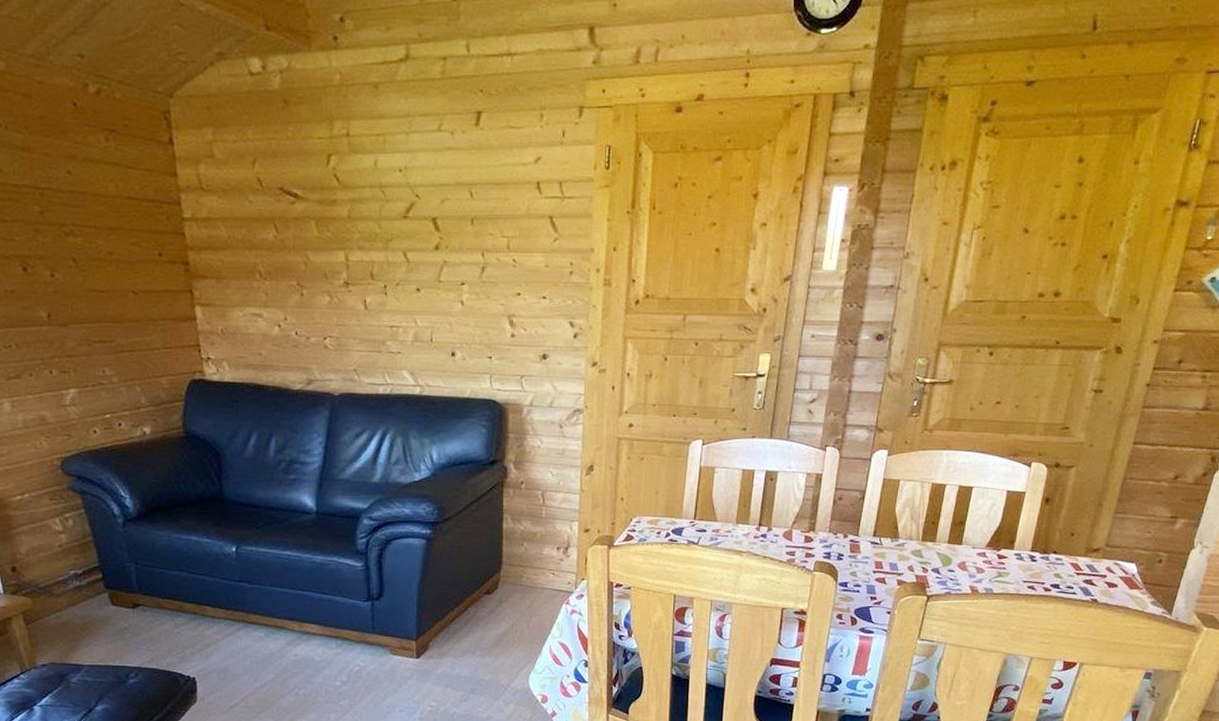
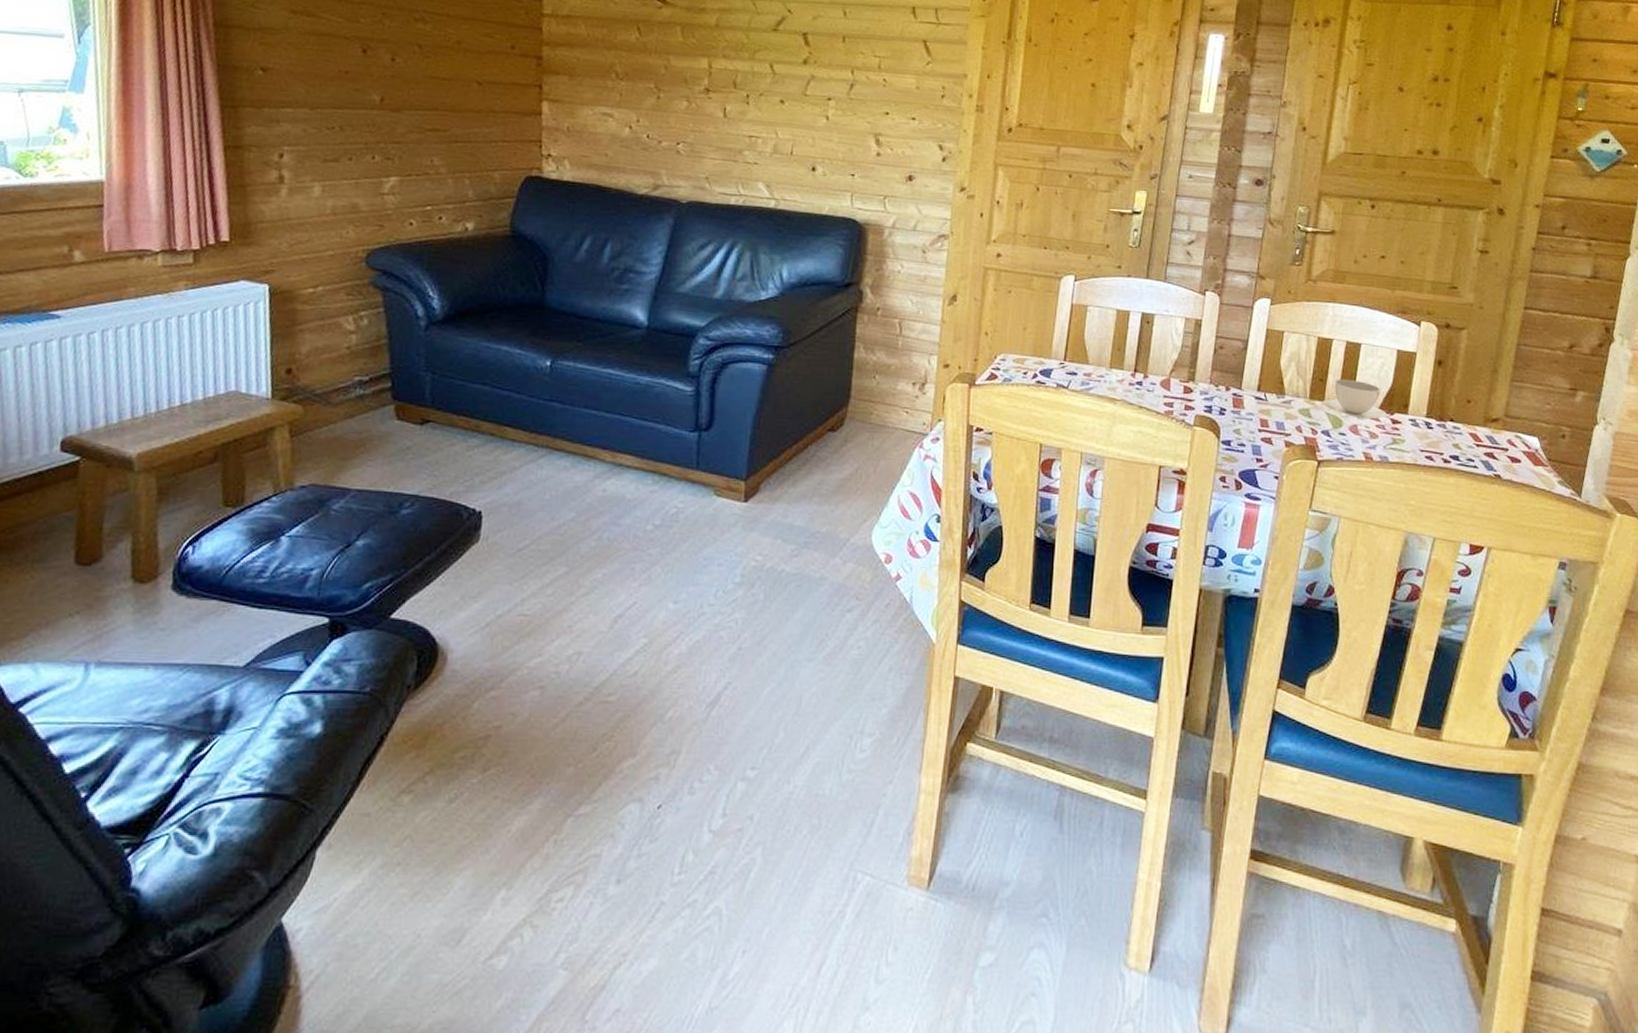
teacup: none [933,520,994,555] -> present [1322,378,1387,419]

